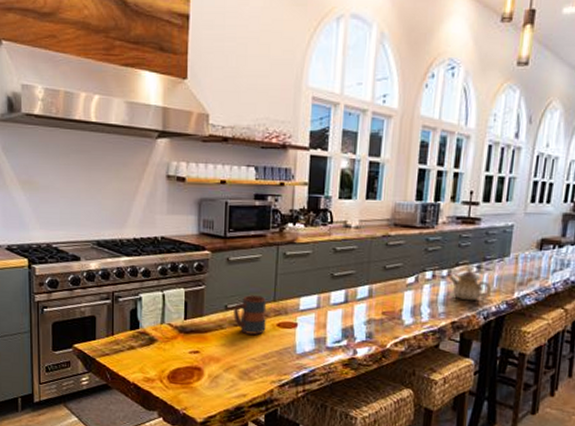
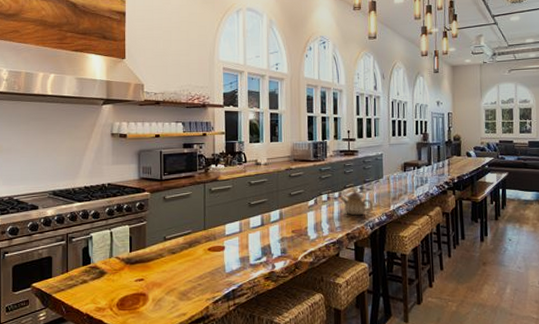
mug: present [234,295,267,335] -> none [171,226,199,260]

